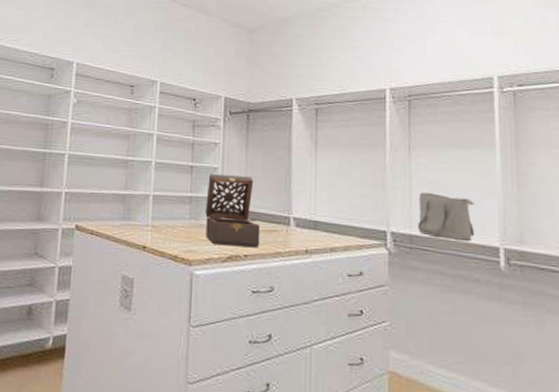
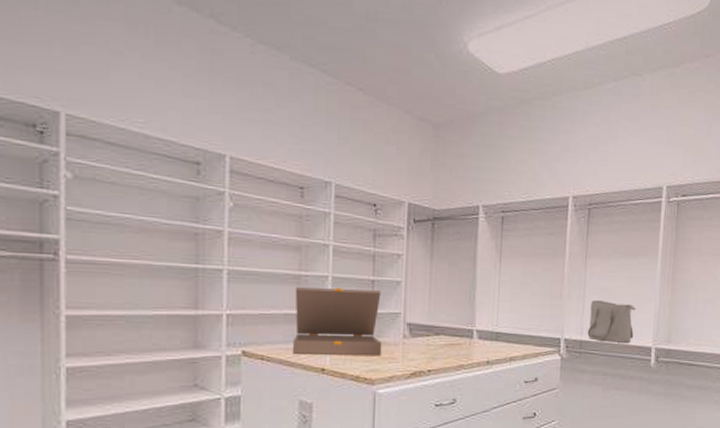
jewelry box: none [119,171,199,238] -> present [293,287,382,356]
jewelry box: present [205,174,261,248] -> none [388,288,444,363]

